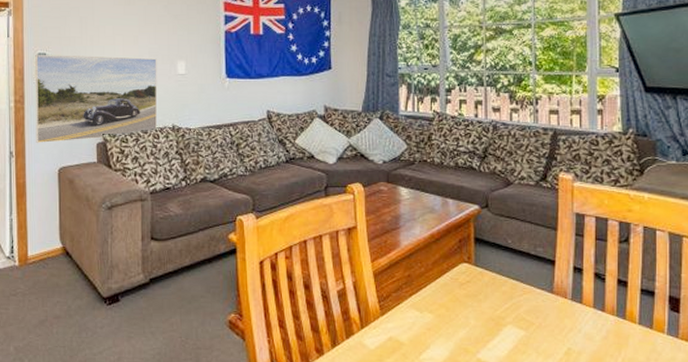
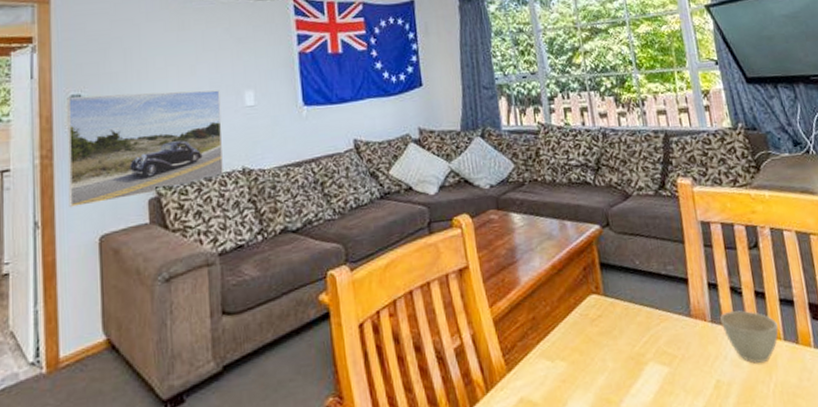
cup: none [581,294,635,340] -> present [720,310,779,363]

